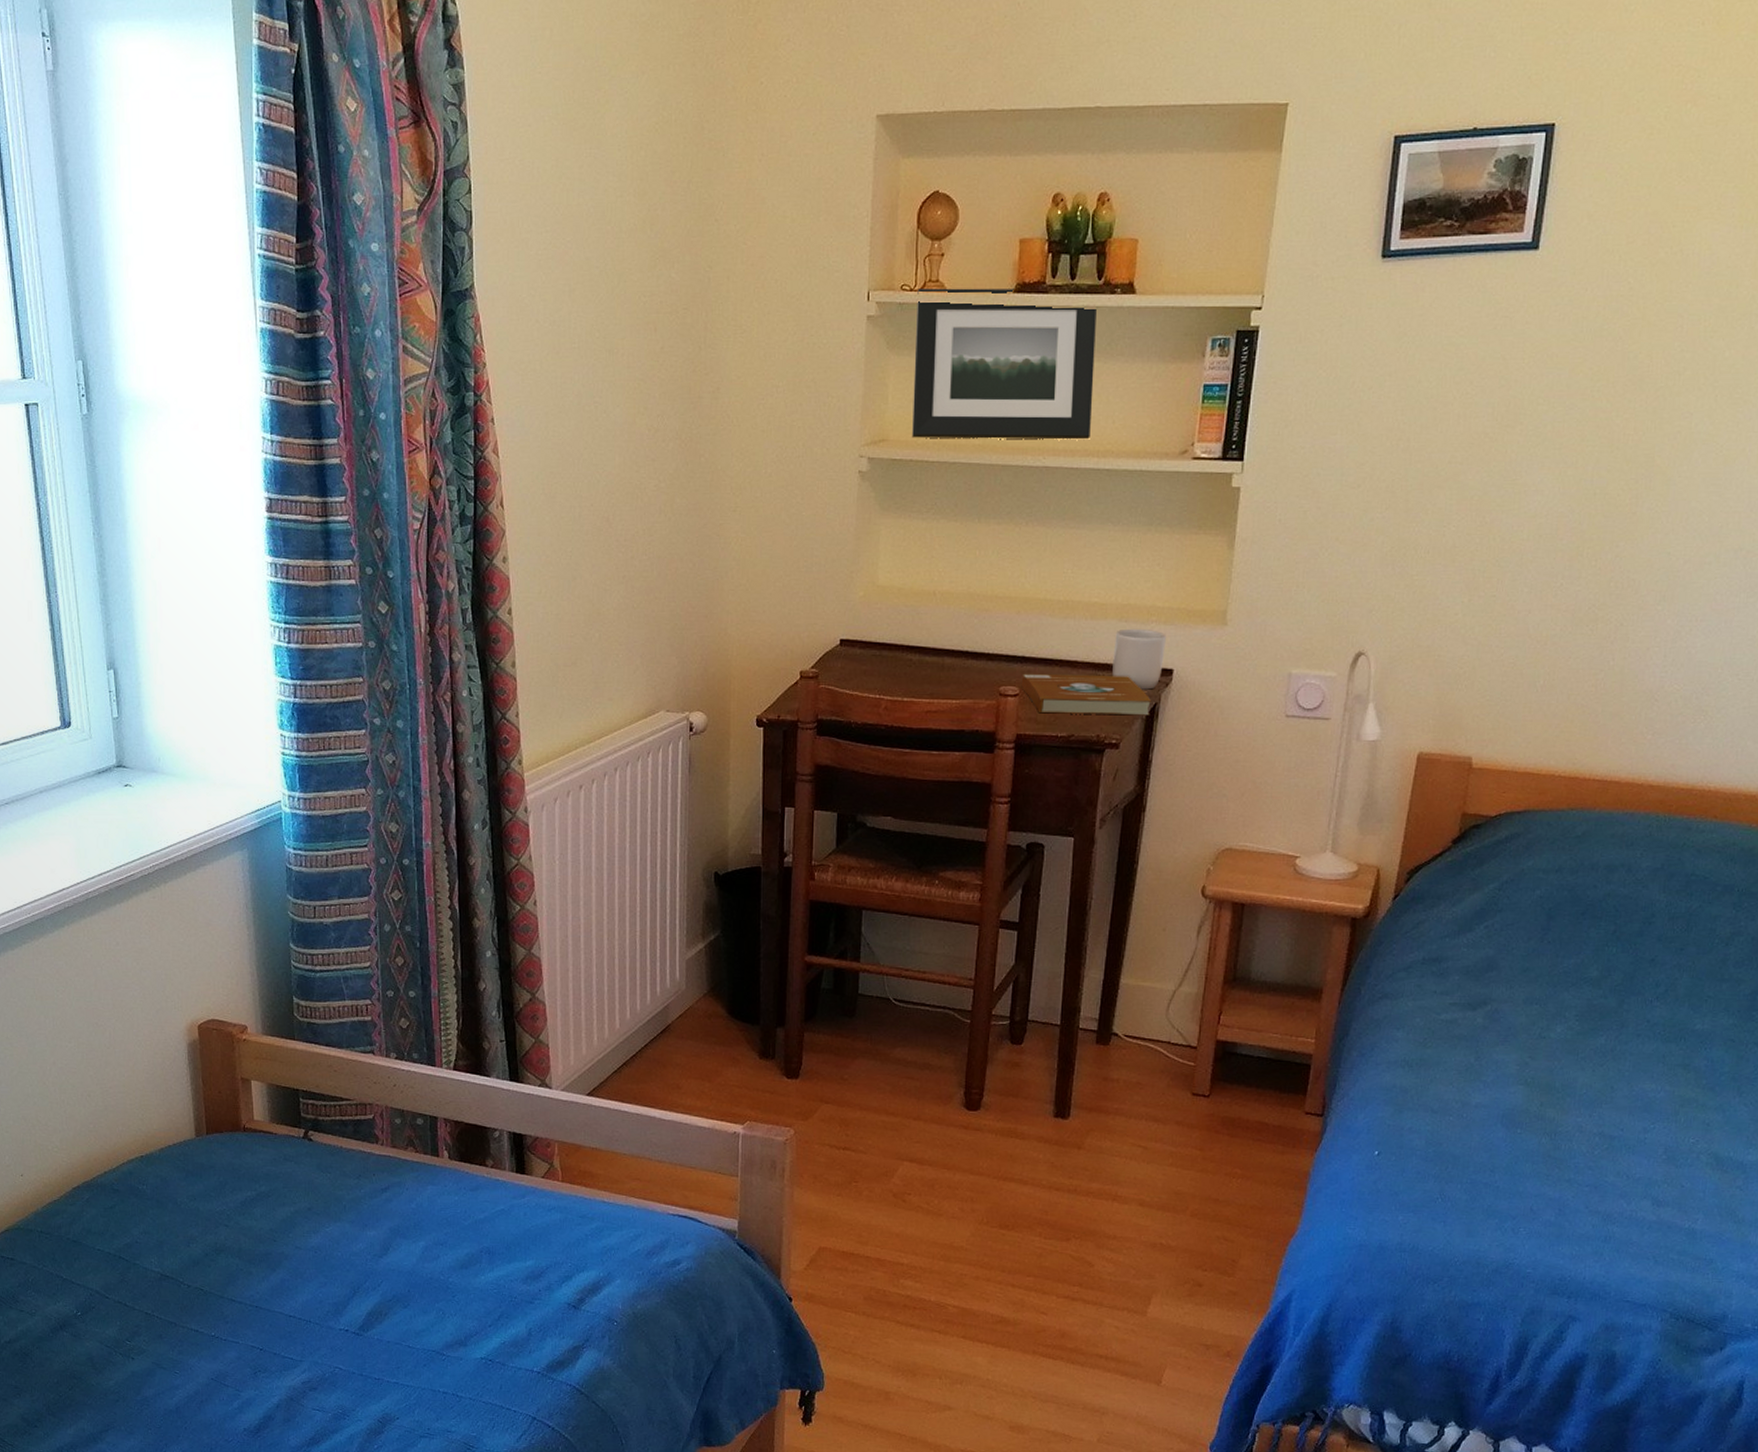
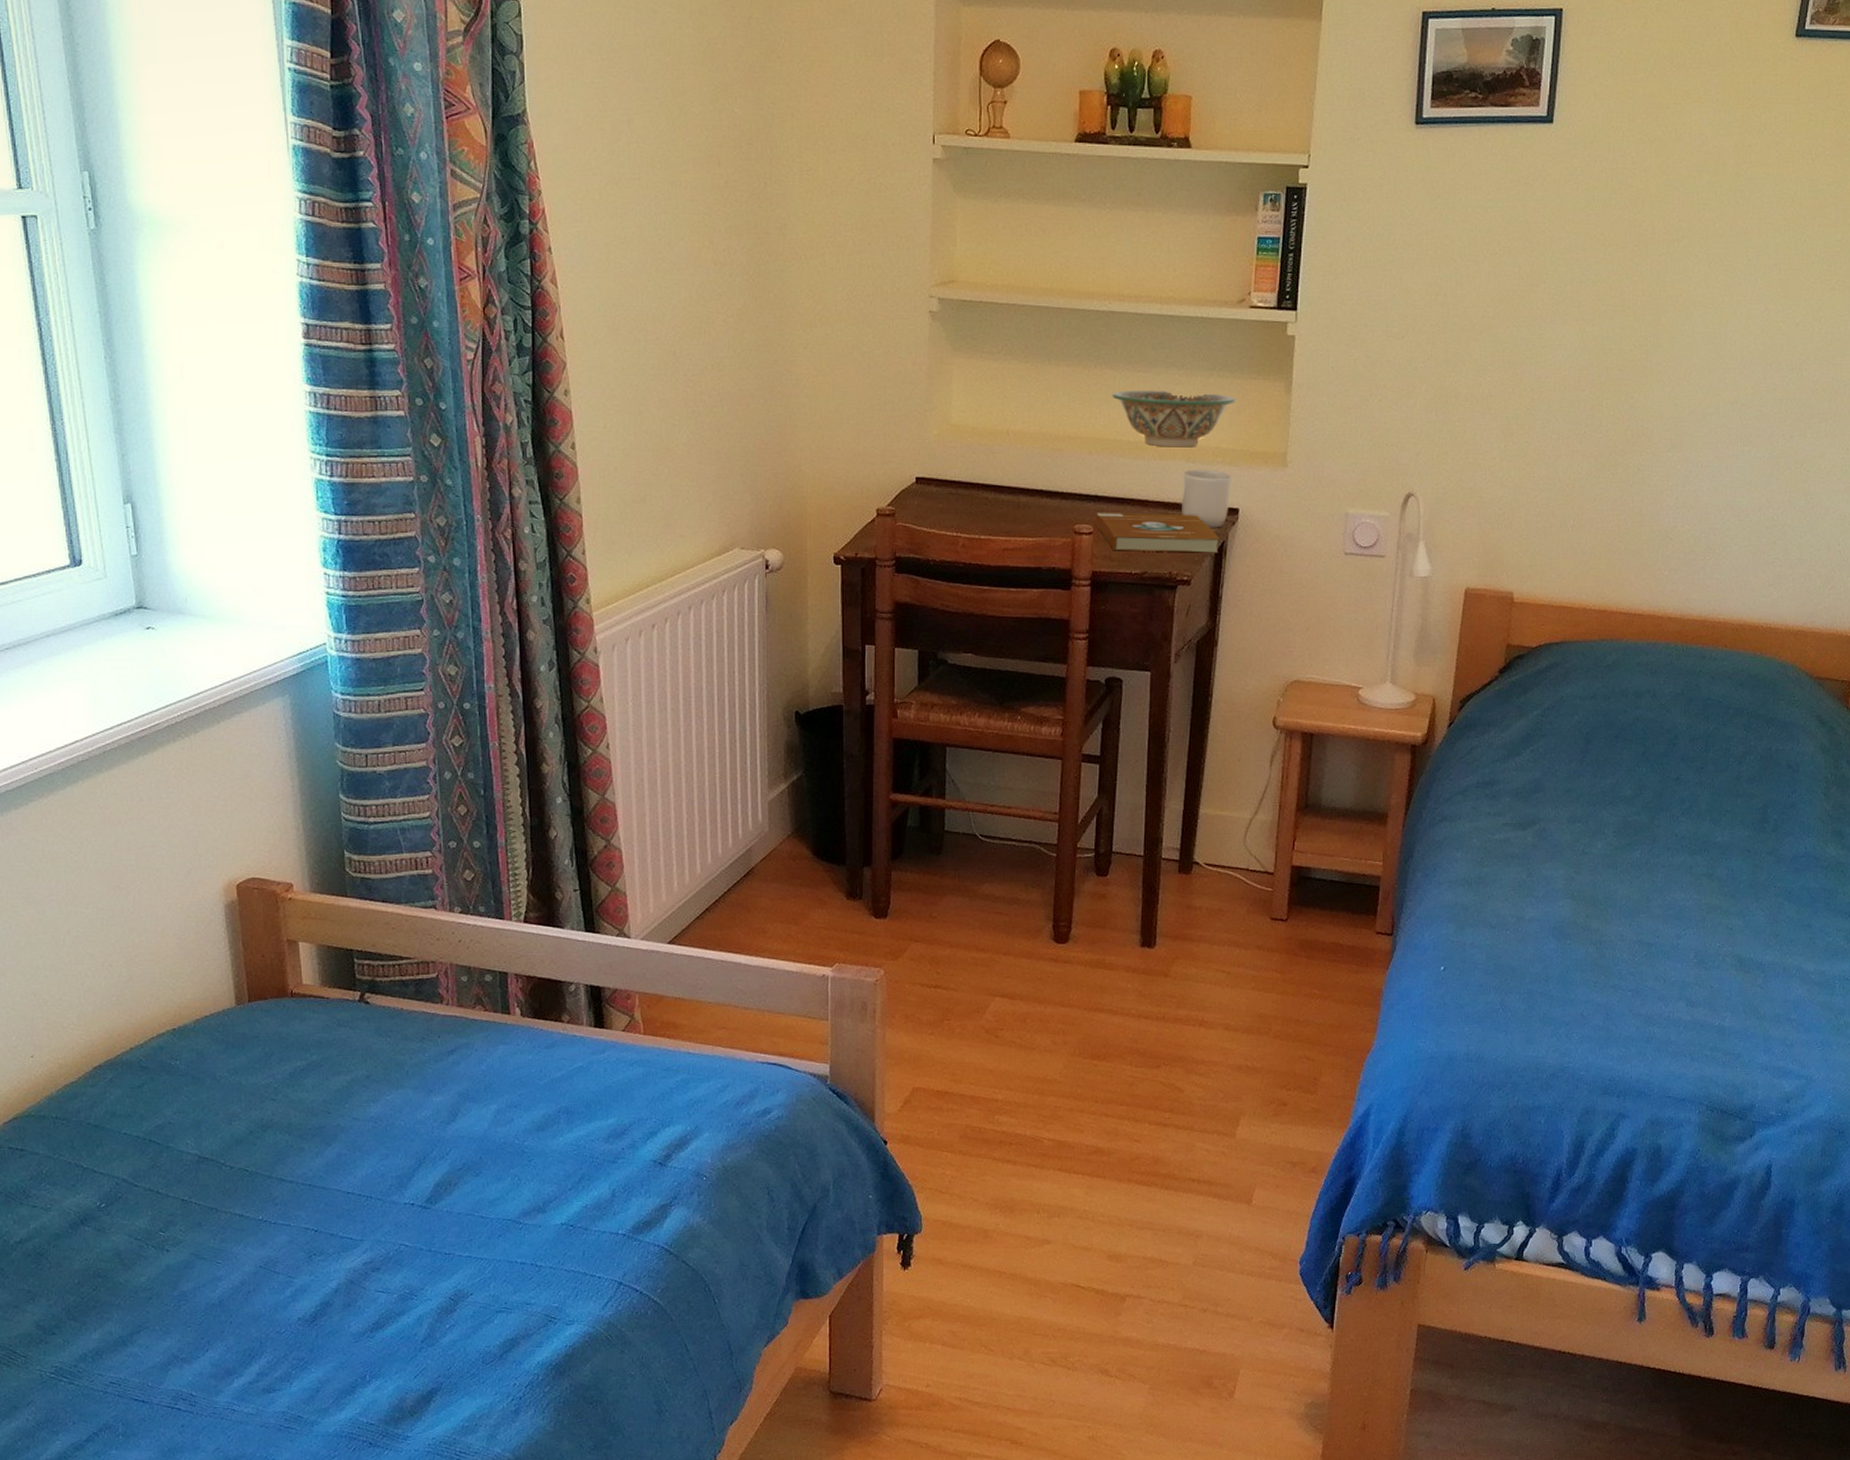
picture frame: present [912,288,1097,440] -> none [981,134,1155,286]
decorative bowl: none [1042,547,1174,606] -> present [1111,390,1235,448]

